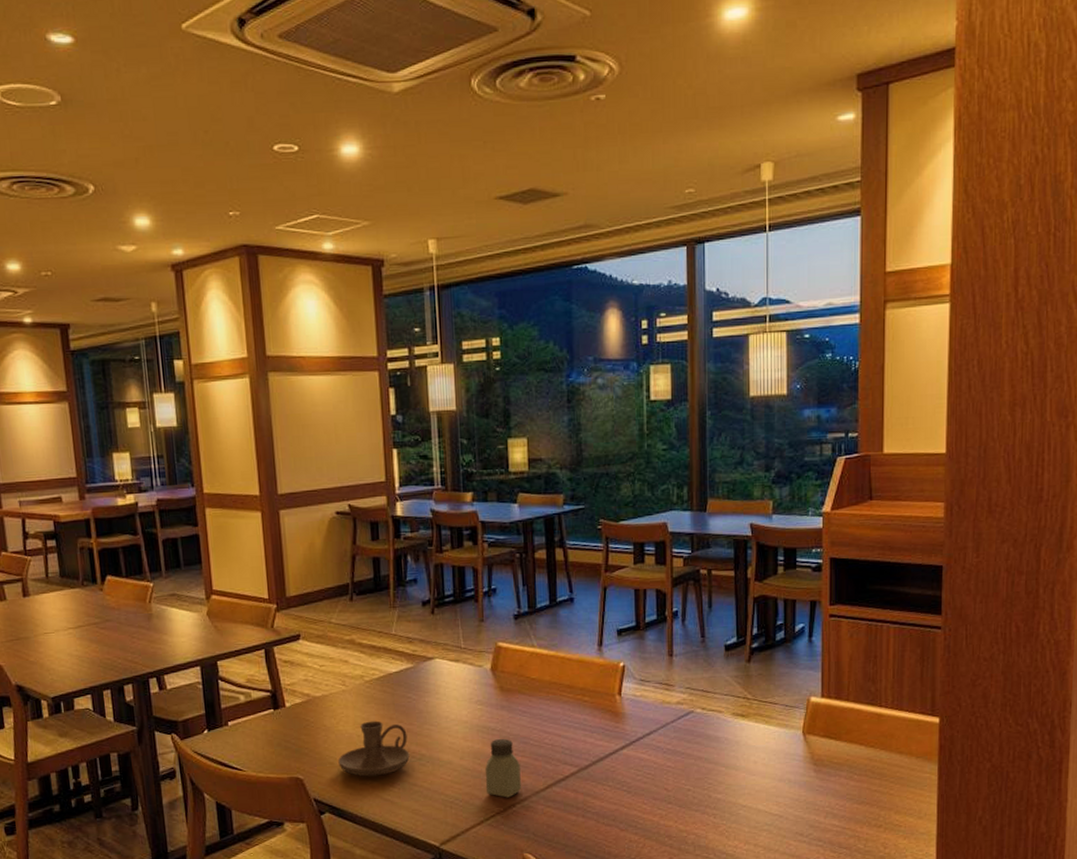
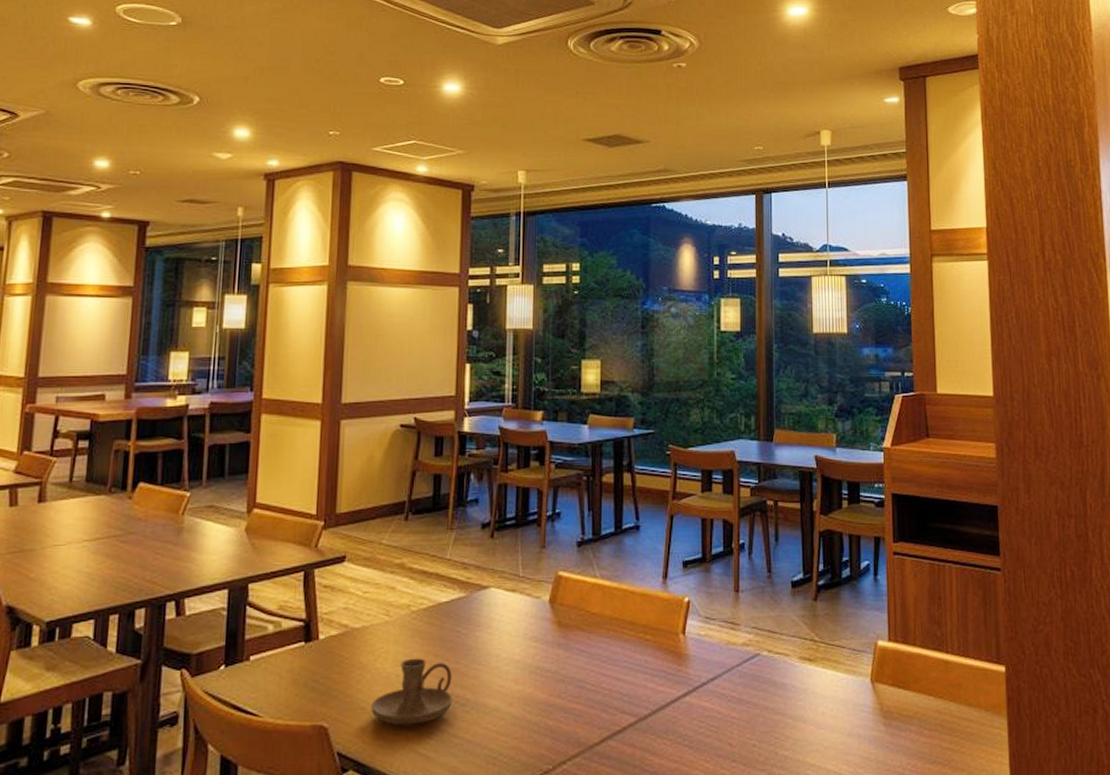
saltshaker: present [485,738,521,798] -> none [534,681,574,753]

